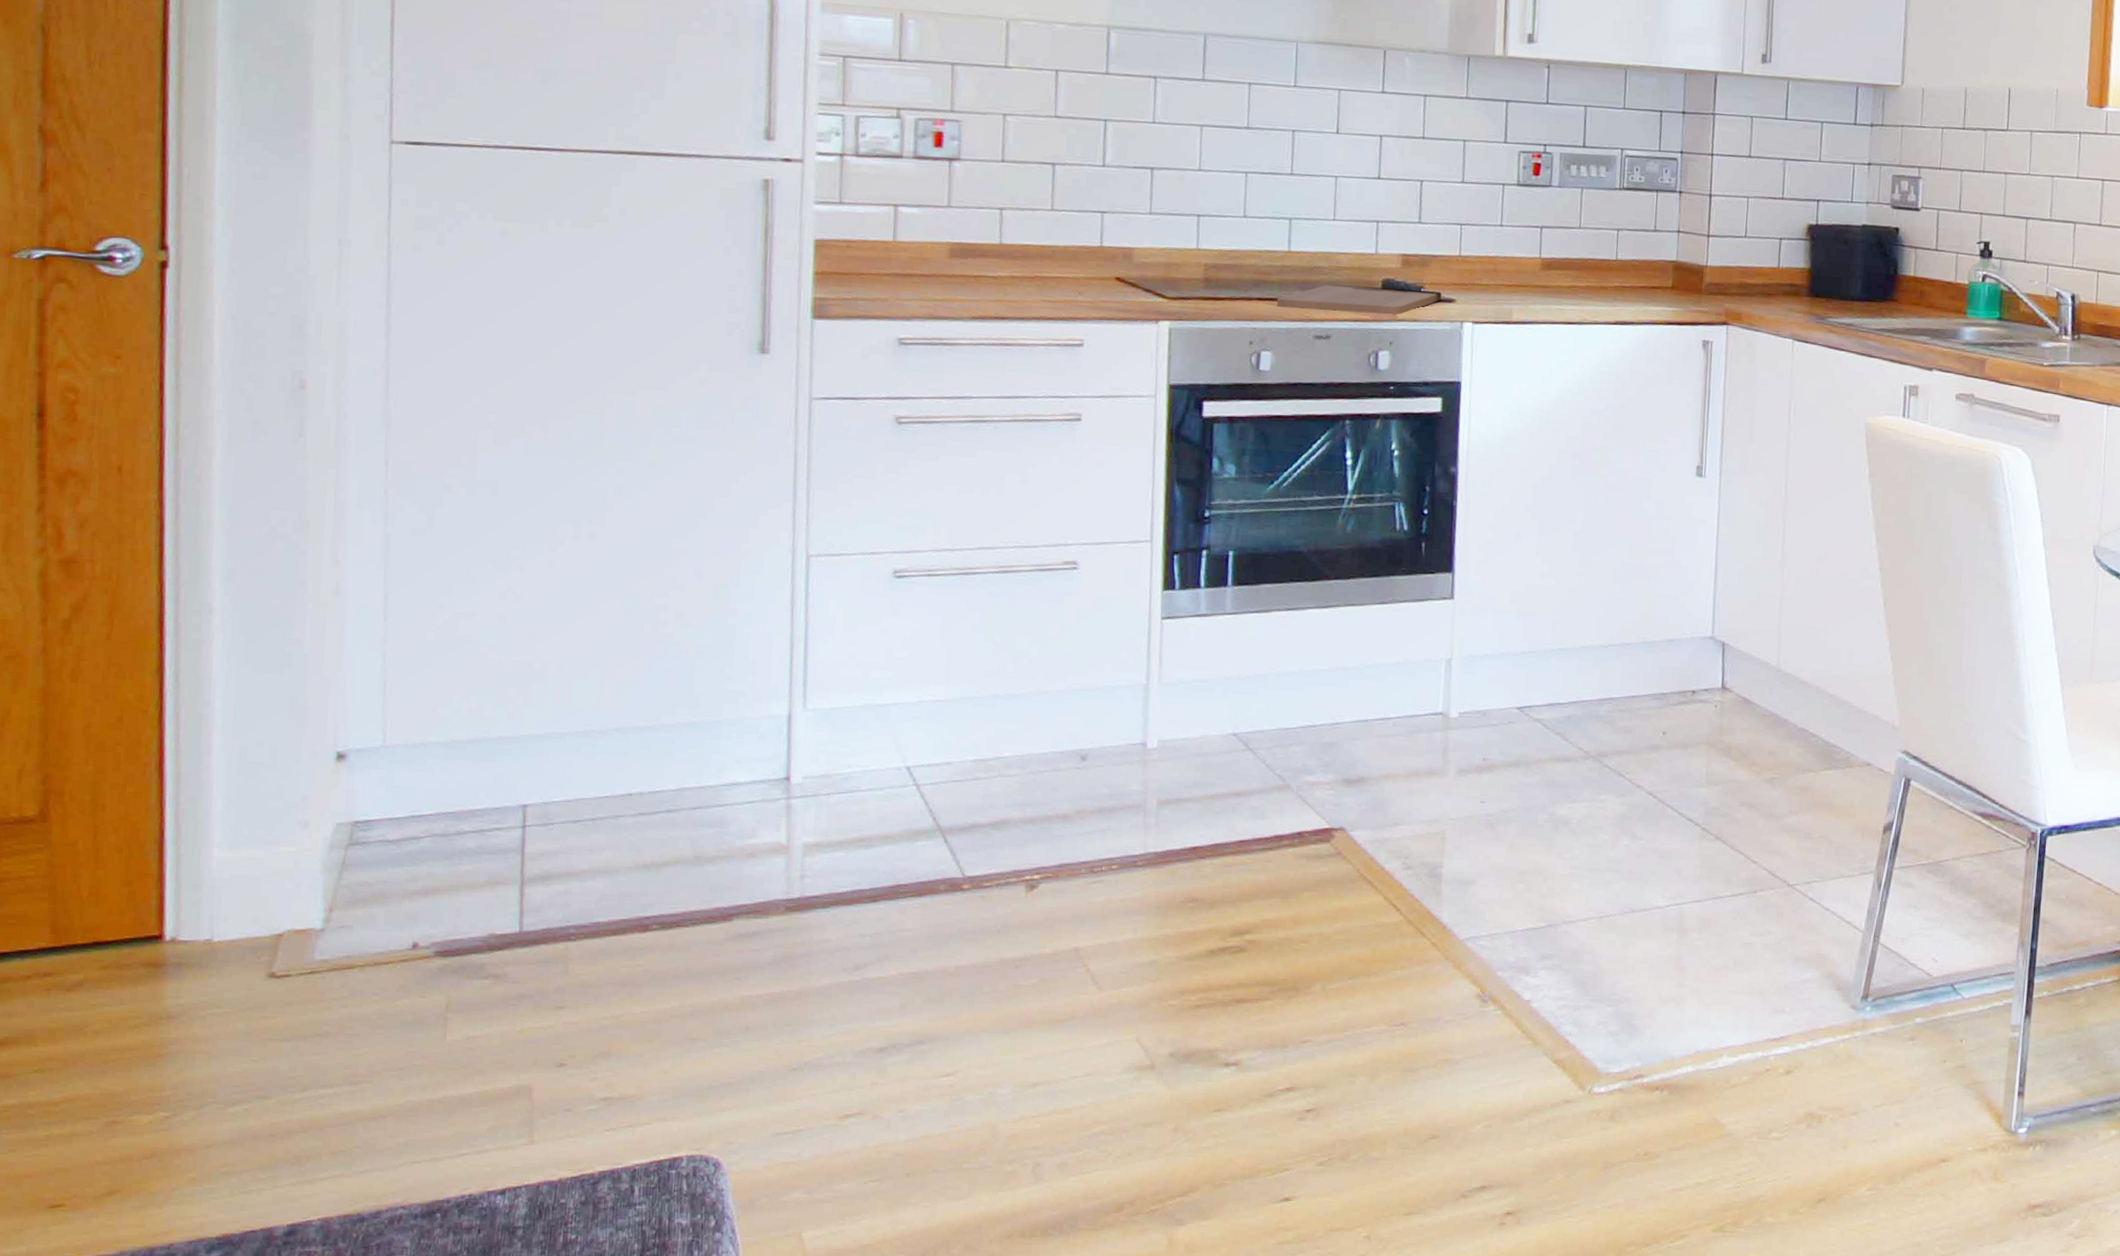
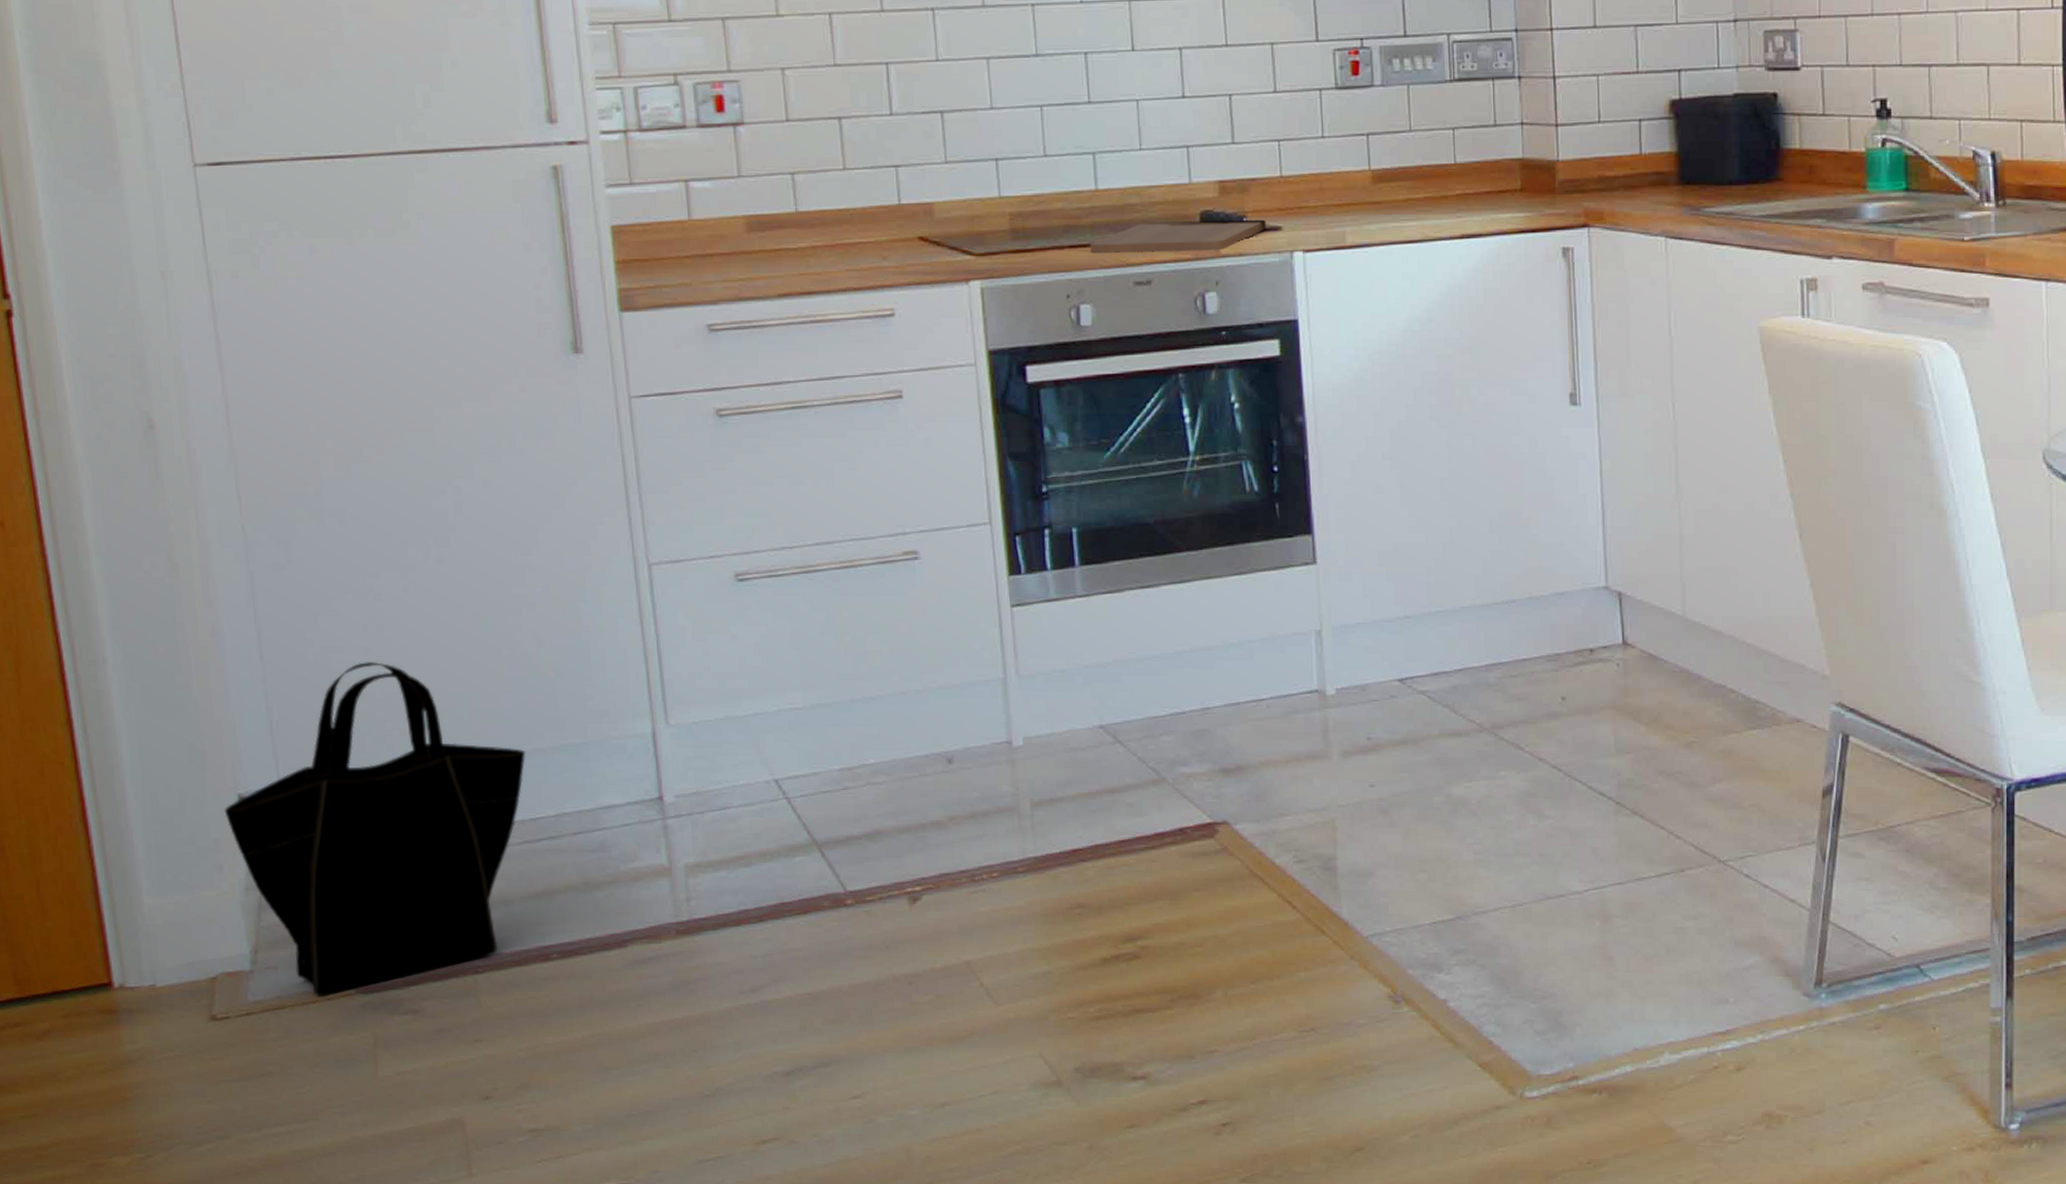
tote bag: none [319,630,654,958] -> present [224,662,526,997]

